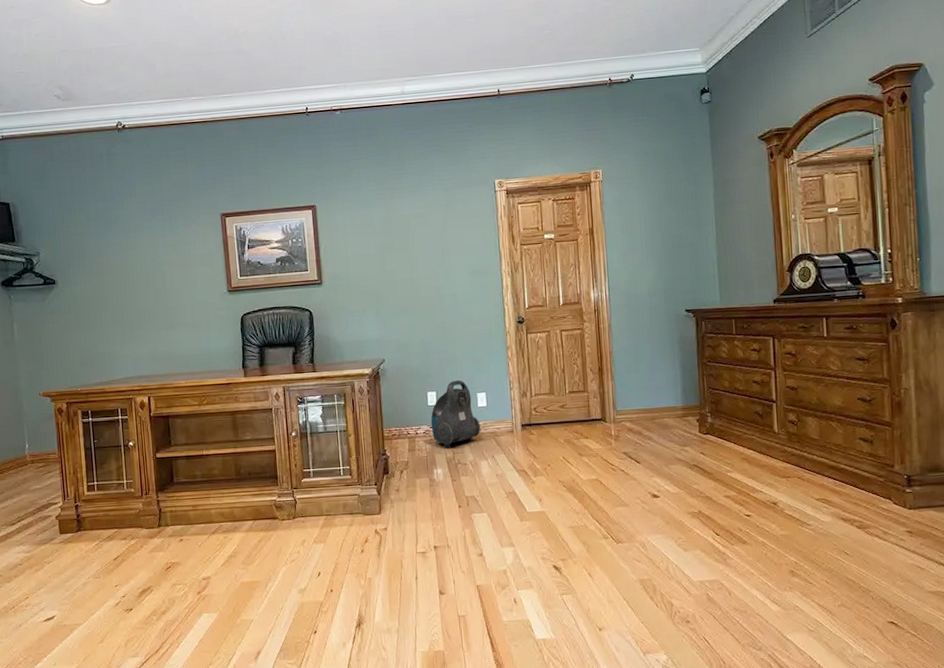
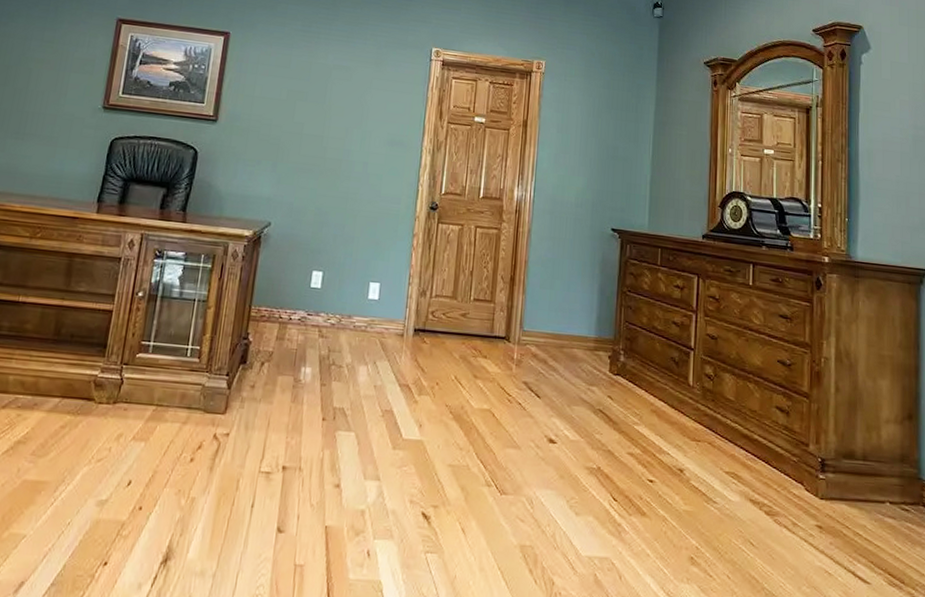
vacuum cleaner: present [430,380,481,448] -> none [308,262,367,343]

